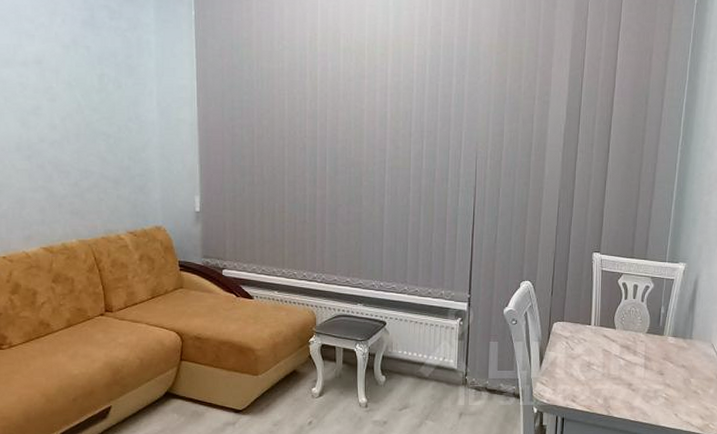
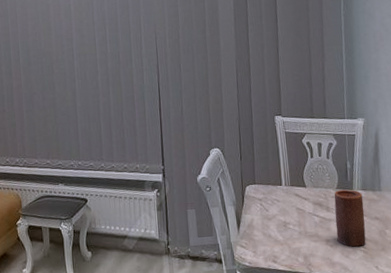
candle: none [640,335,673,393] -> present [334,189,366,247]

